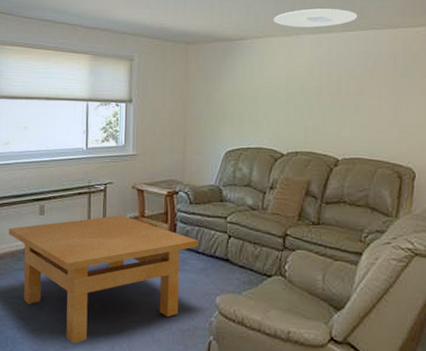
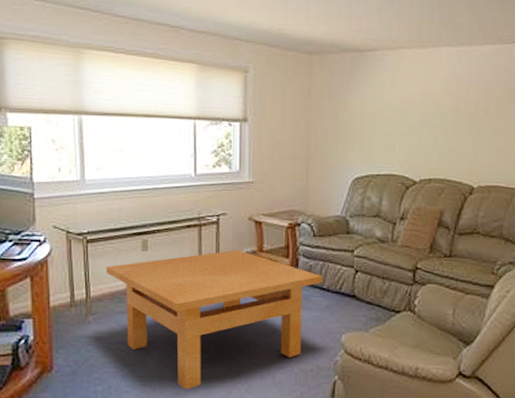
ceiling light: present [273,8,358,28] -> none [408,16,500,39]

